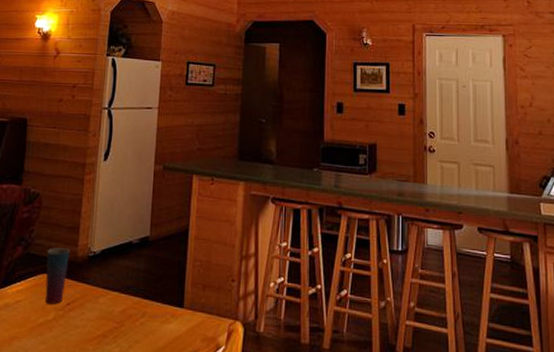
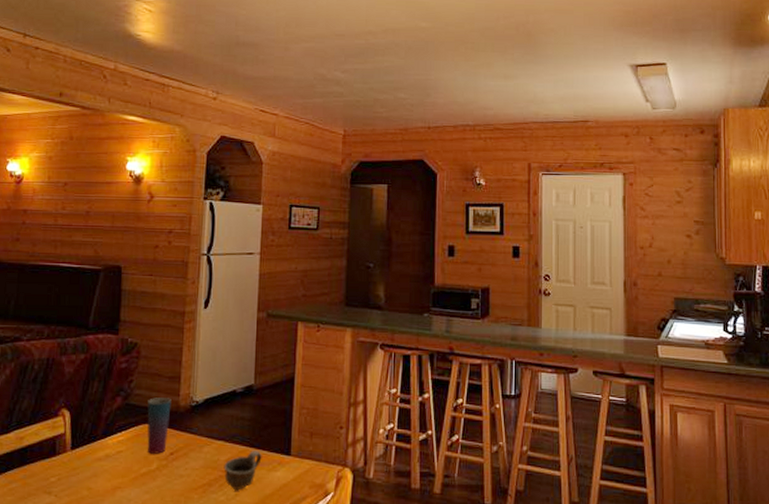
cup: none [118,302,156,343] -> present [224,450,262,491]

